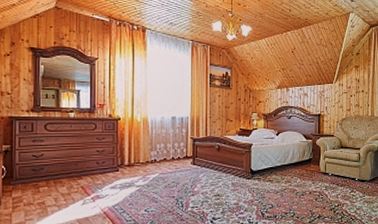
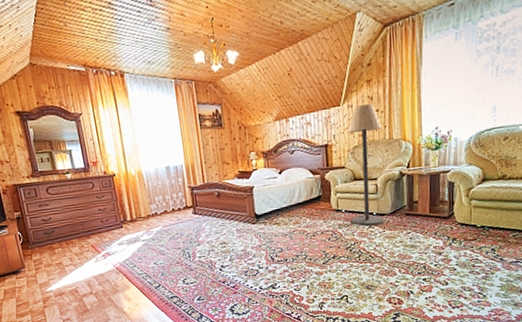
floor lamp: none [336,85,366,190] -> present [347,104,384,226]

